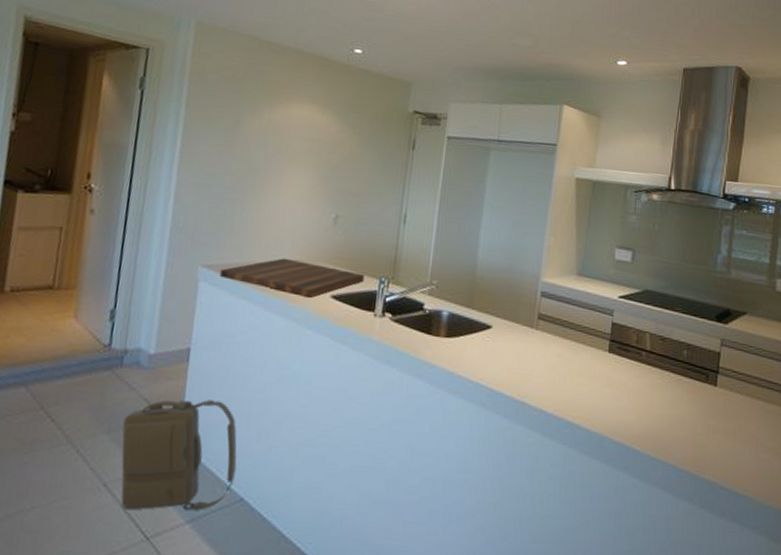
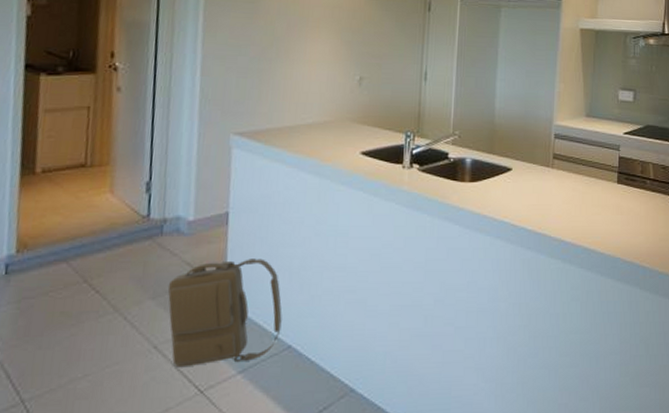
cutting board: present [219,258,365,298] -> none [252,120,391,155]

